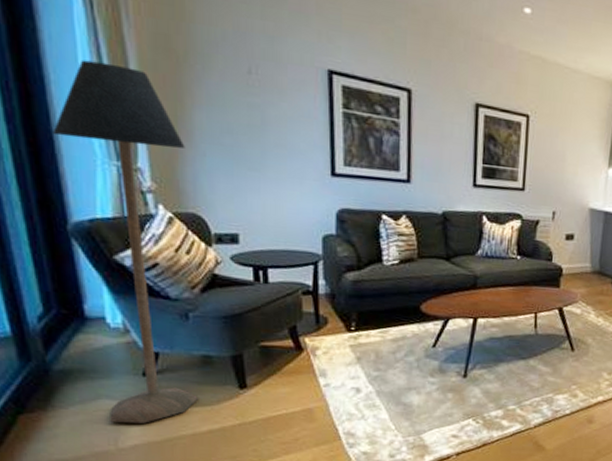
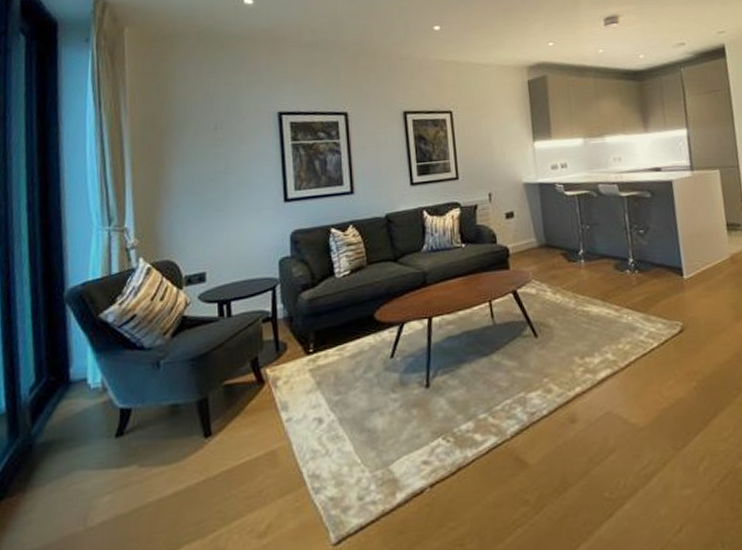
floor lamp: present [53,59,199,423] -> none [62,146,166,497]

